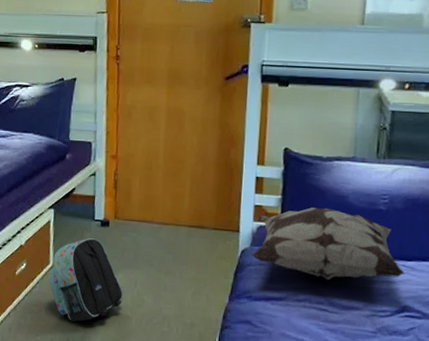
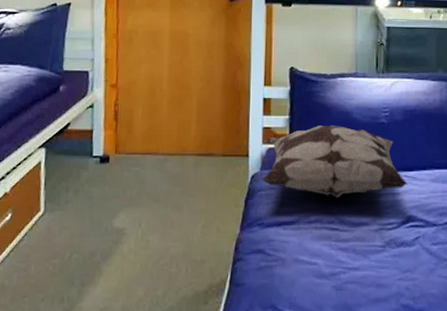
backpack: present [49,238,123,322] -> none [39,177,125,274]

